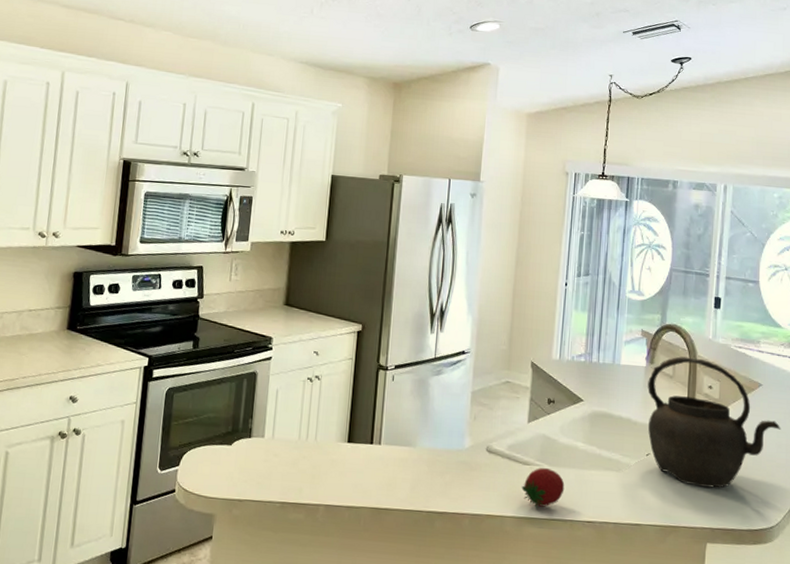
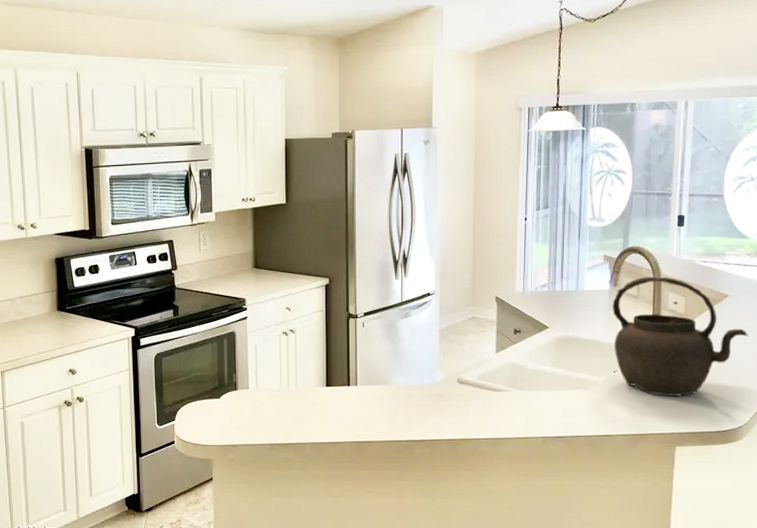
fruit: present [521,468,565,509] -> none [493,393,535,430]

